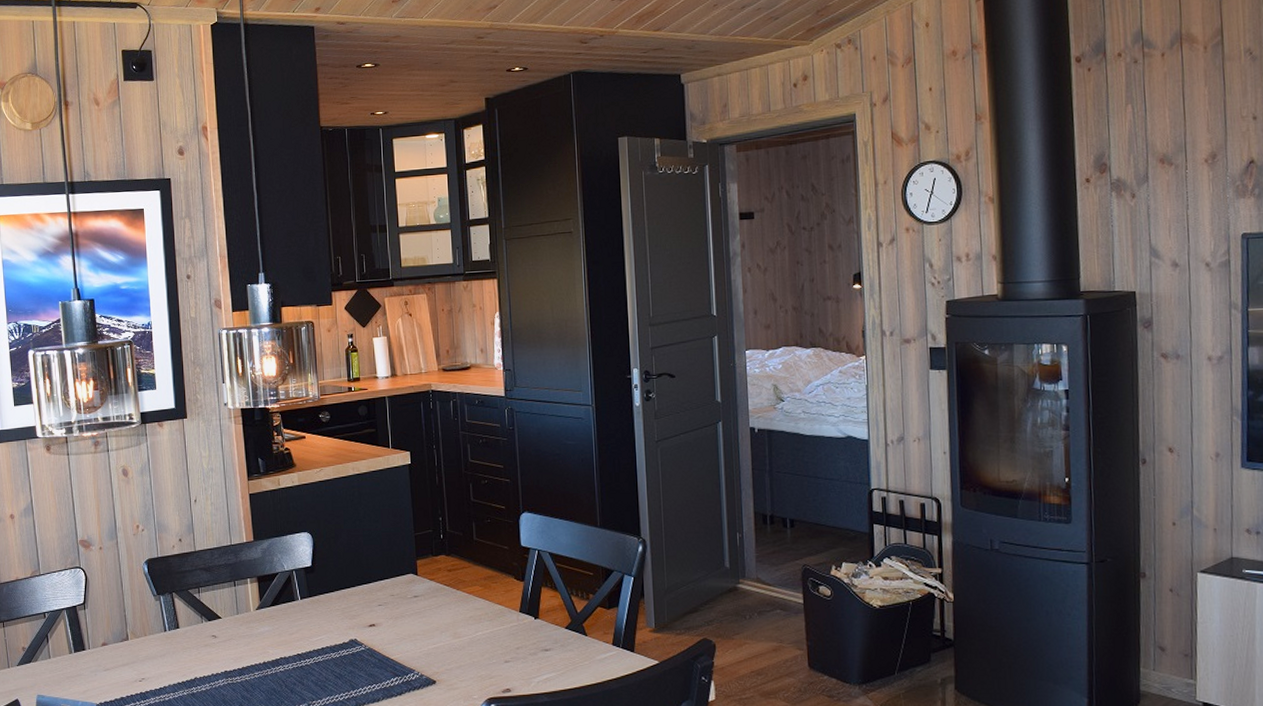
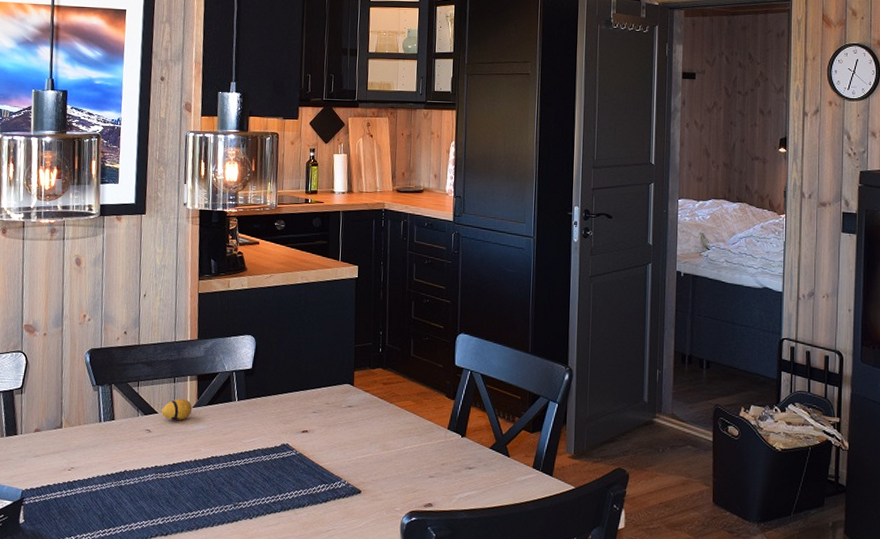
decorative egg: none [224,602,256,625] -> present [161,398,193,421]

